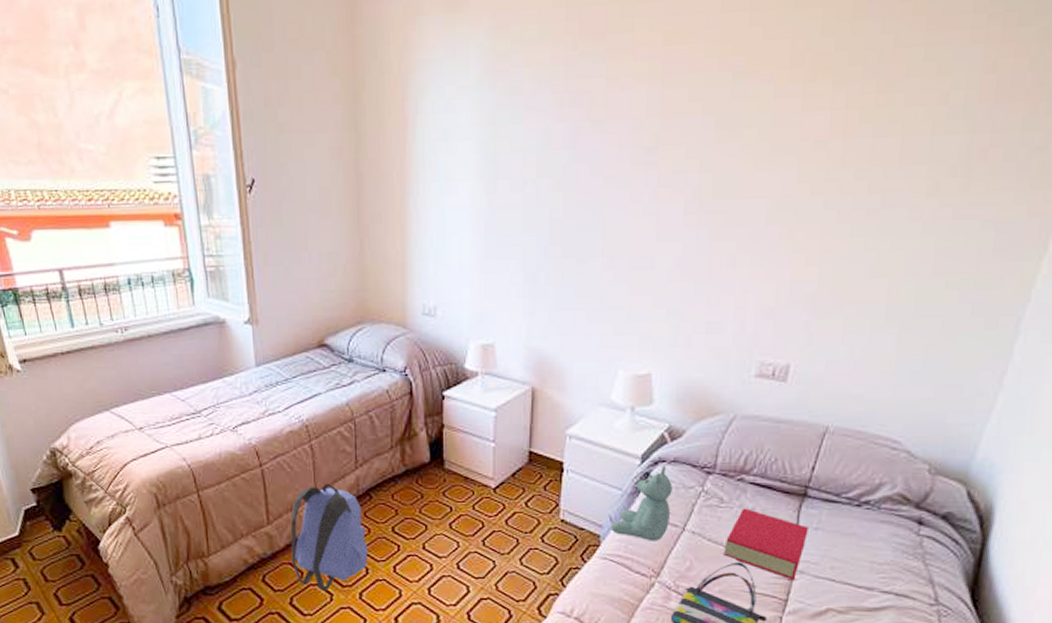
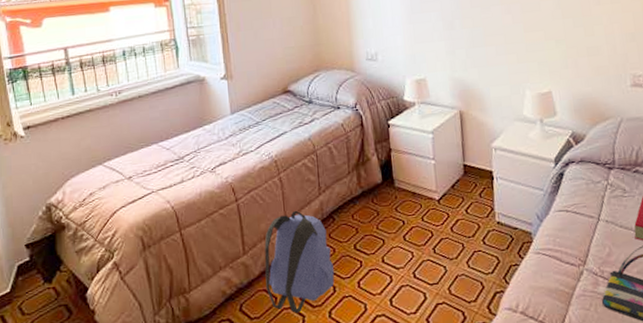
stuffed bear: present [611,465,672,541] -> none [539,165,586,233]

